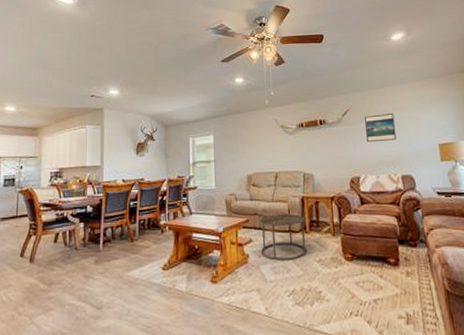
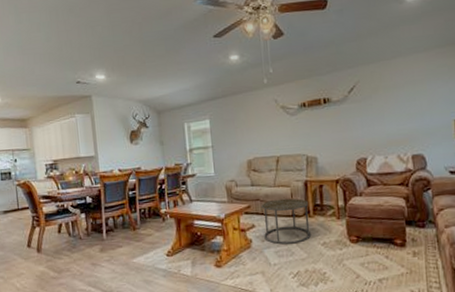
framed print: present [365,113,397,143] -> none [373,87,408,121]

